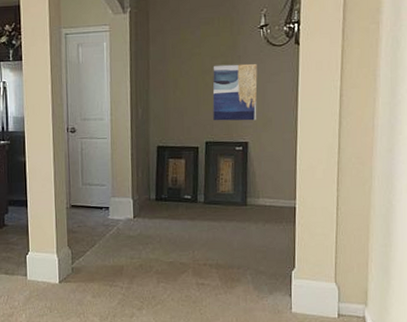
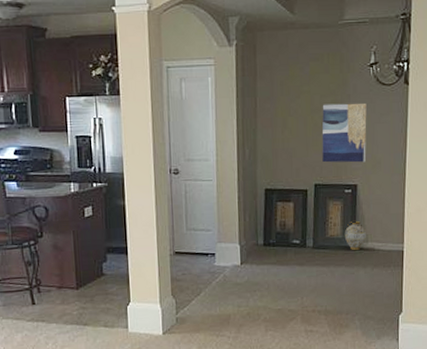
ceramic jug: none [235,178,258,207] -> present [344,221,367,251]

